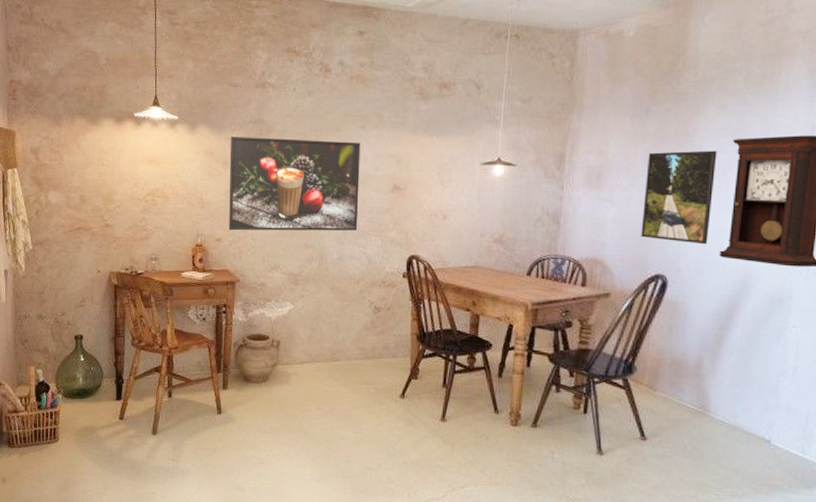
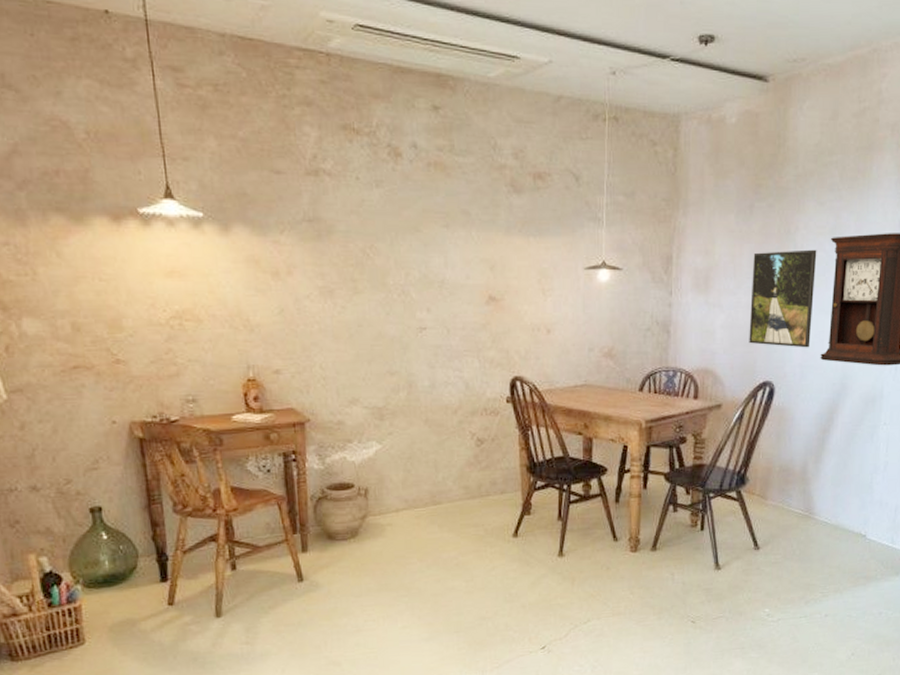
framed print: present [229,136,361,231] -> none [279,238,450,359]

